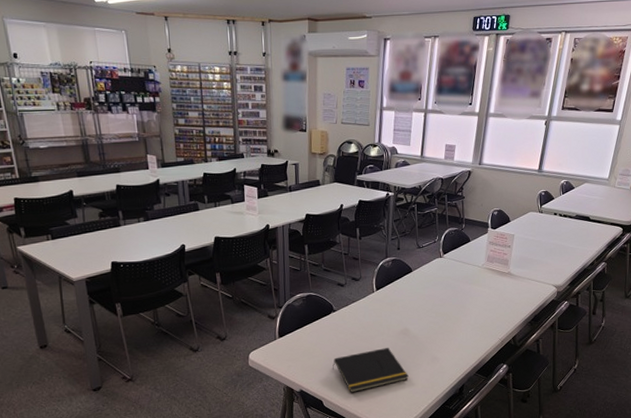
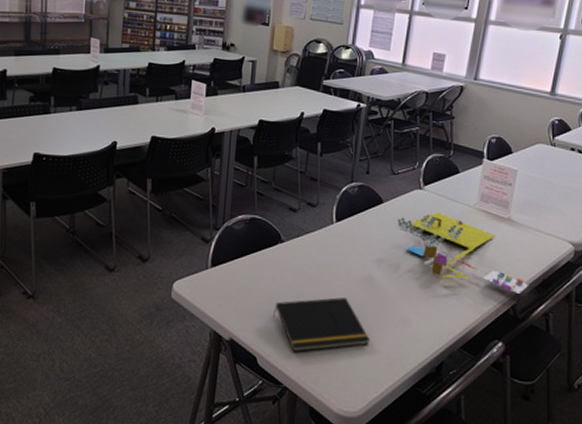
board game: none [424,274,524,328] -> present [397,212,528,294]

